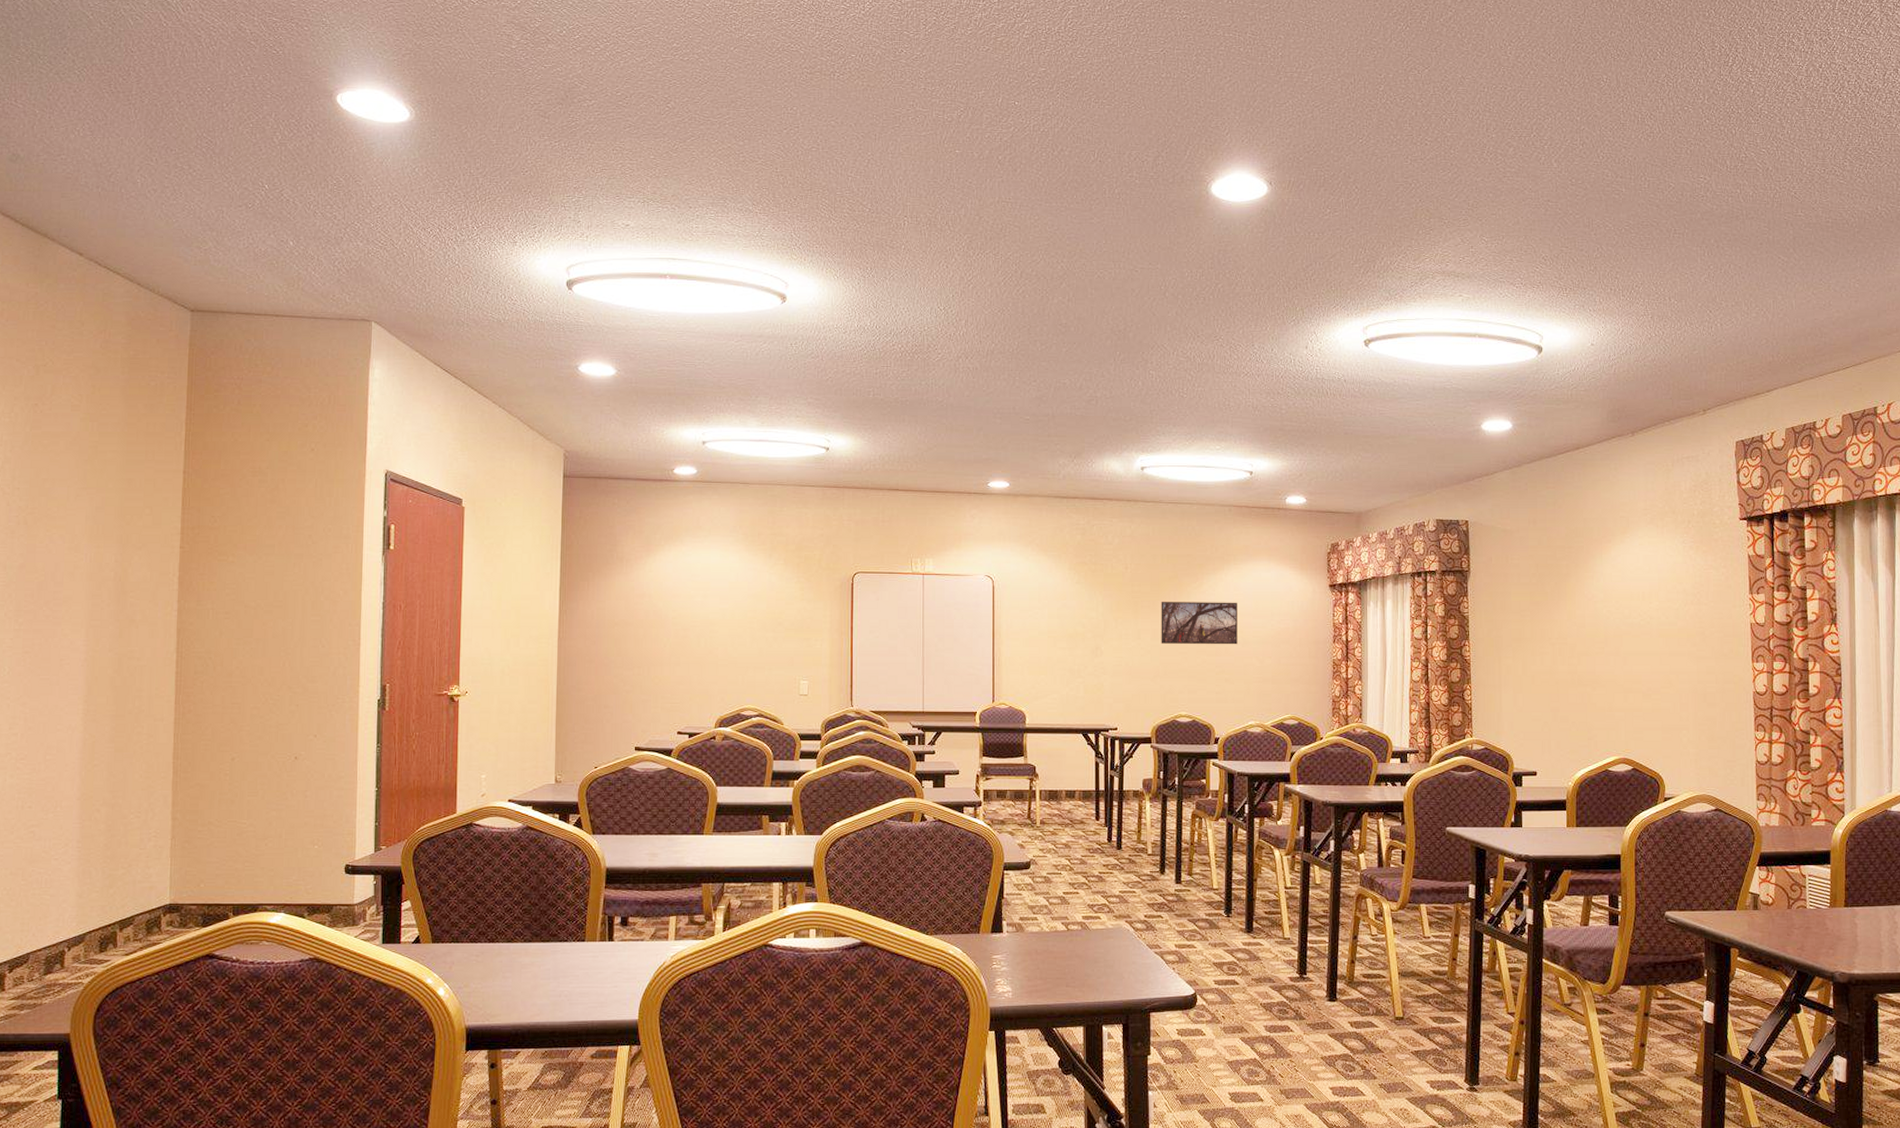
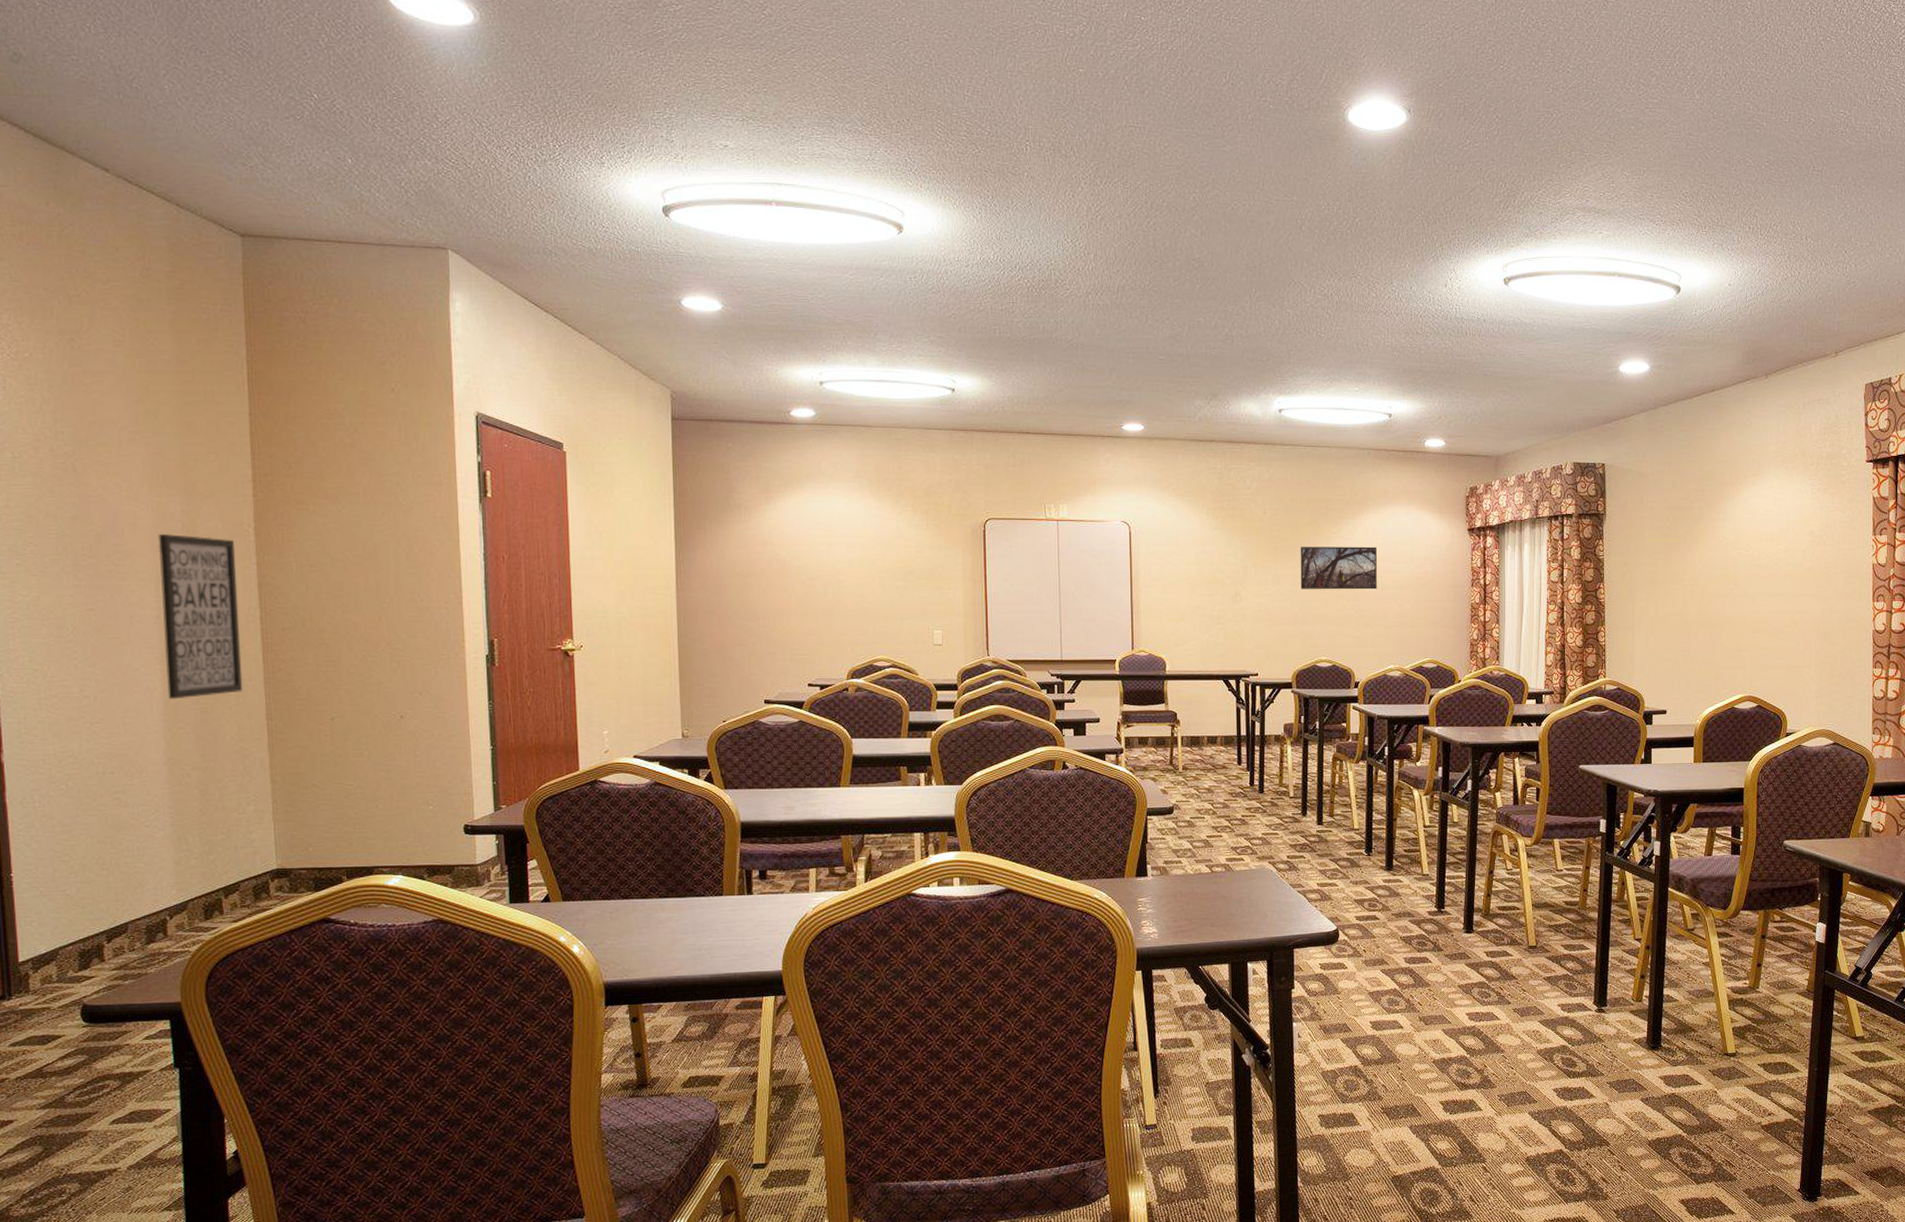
wall art: none [87,583,160,738] -> present [157,534,243,700]

